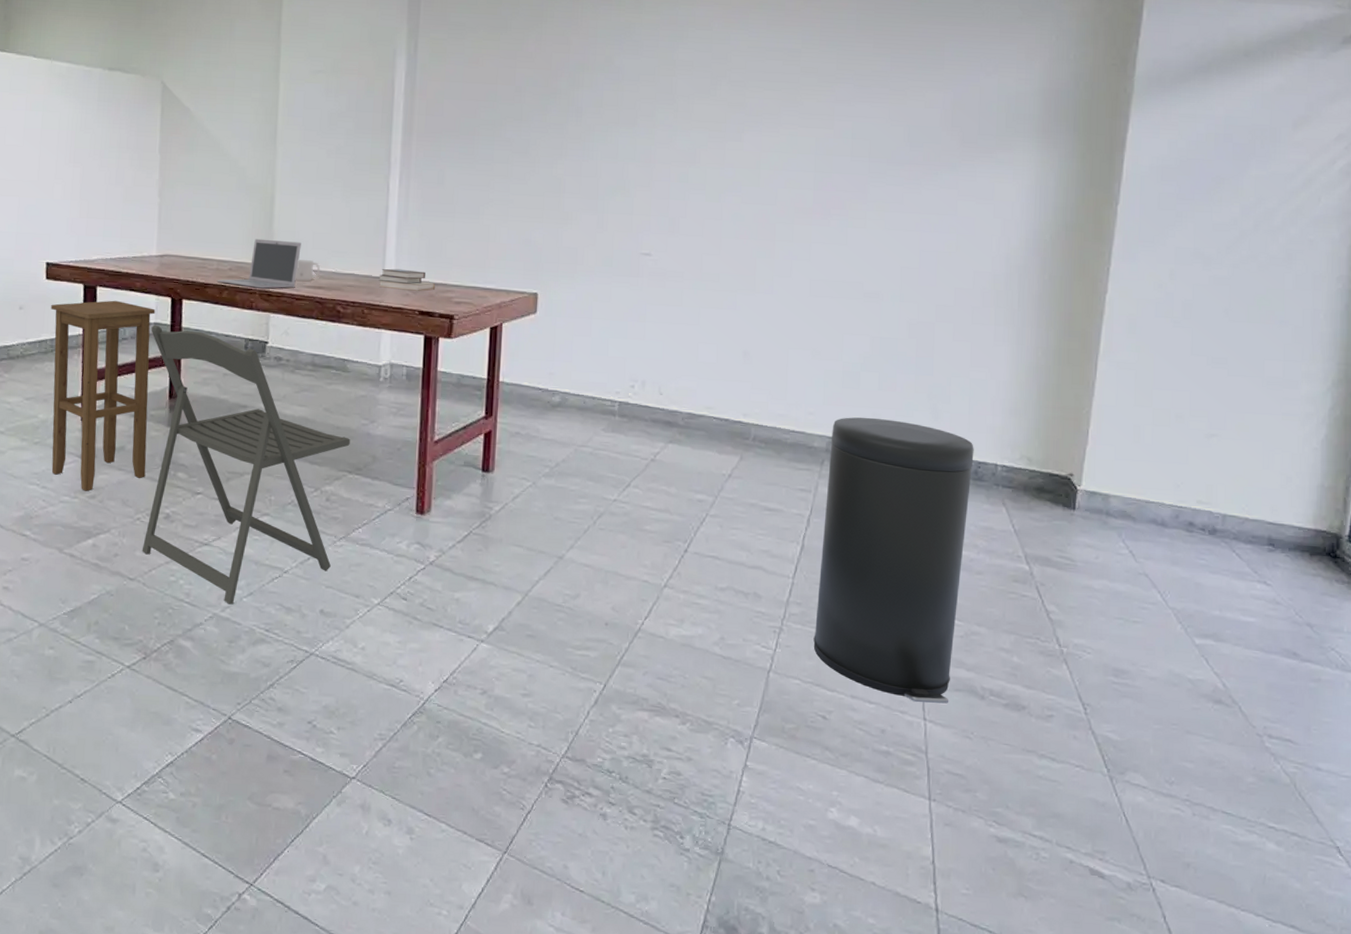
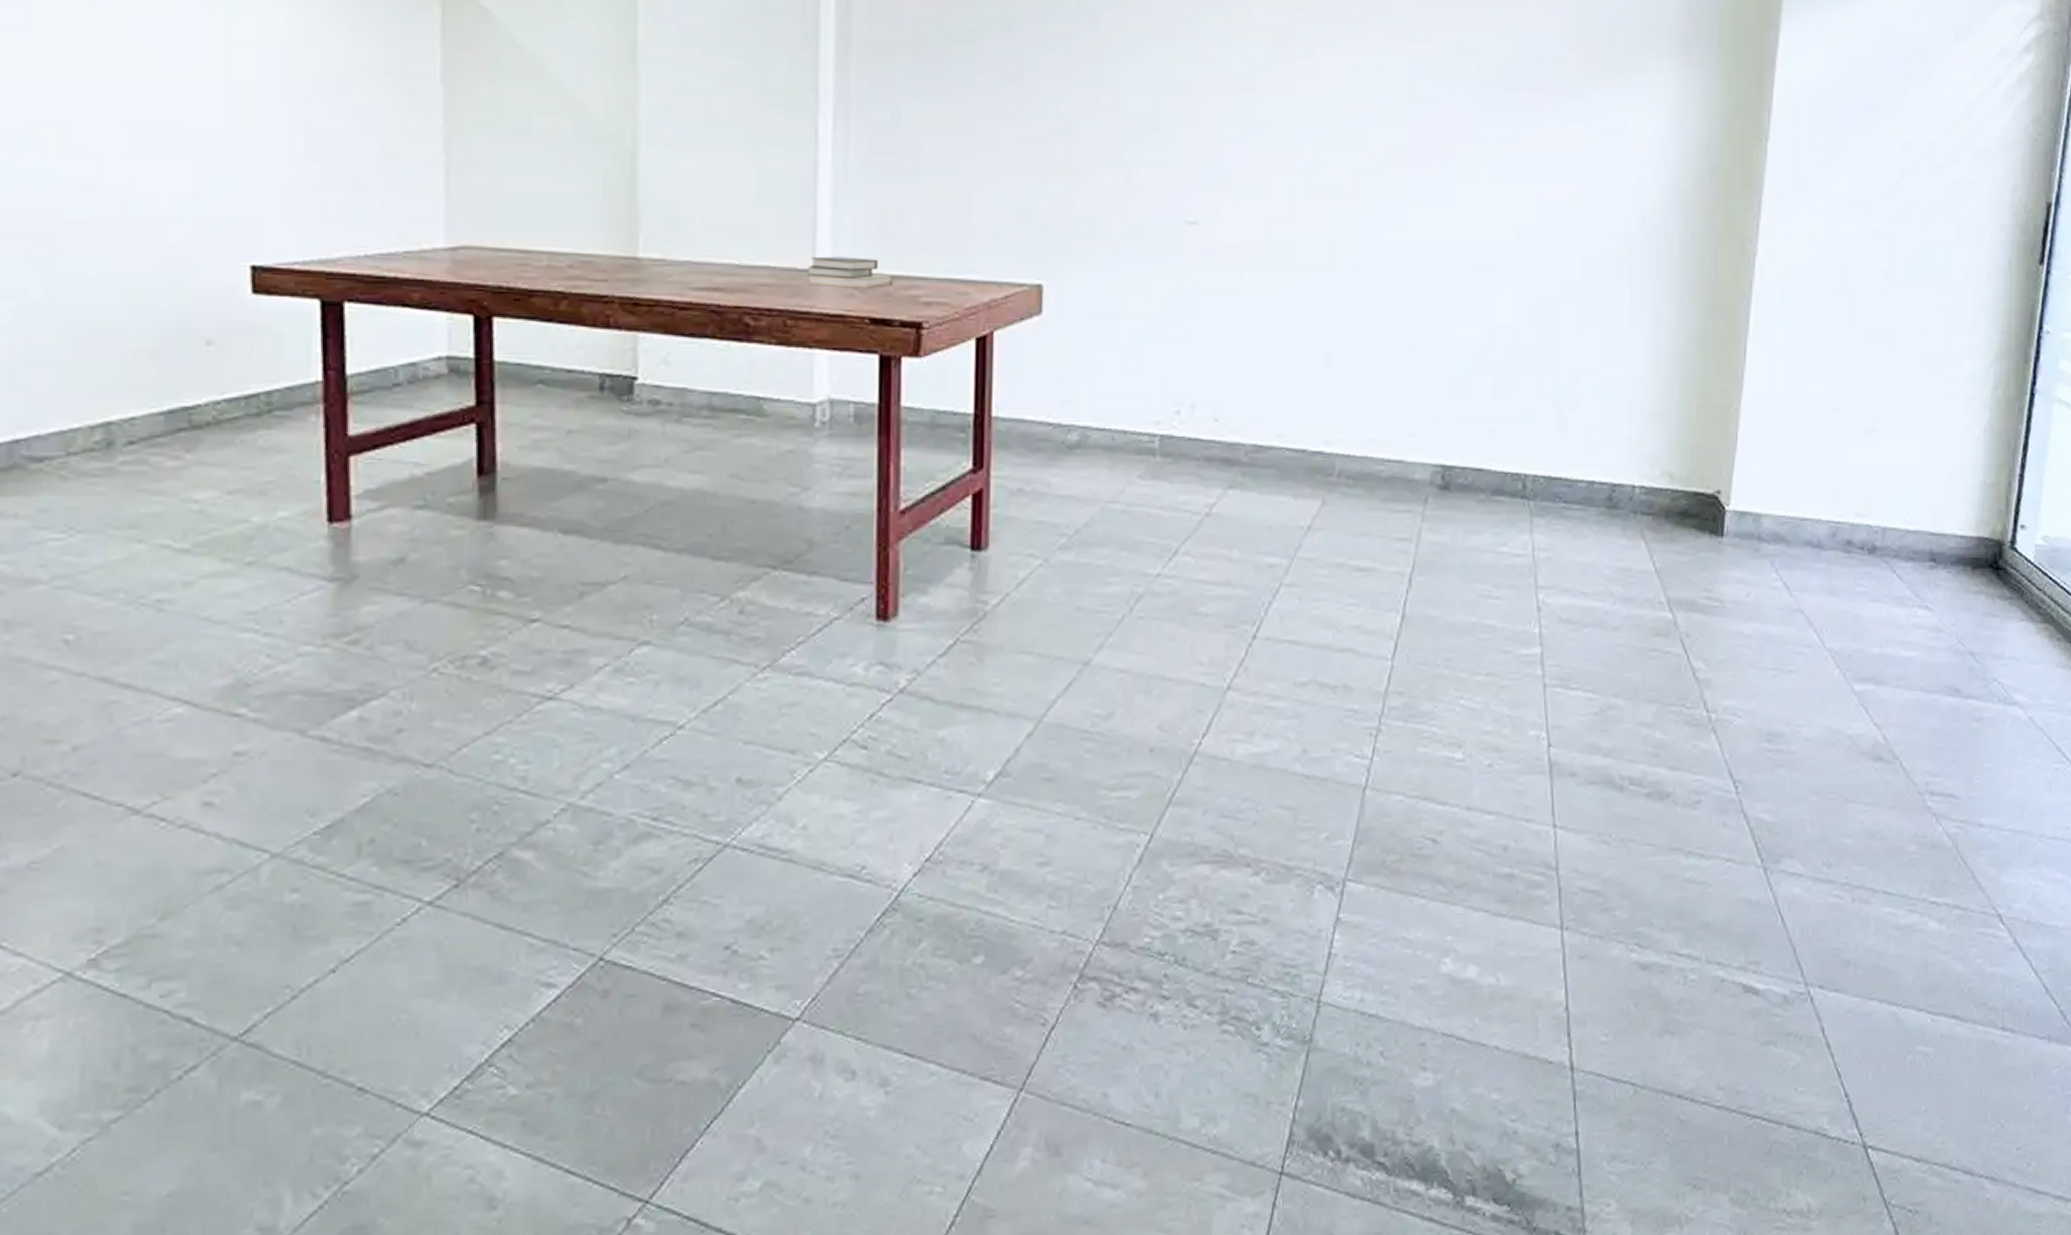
stool: present [51,300,156,491] -> none [263,323,448,634]
folding chair: present [142,325,350,605] -> none [441,359,773,787]
laptop: present [217,238,301,289] -> none [548,216,684,294]
mug: present [295,260,321,282] -> none [676,247,716,282]
pedal bin: present [813,417,974,704] -> none [1419,435,1608,806]

